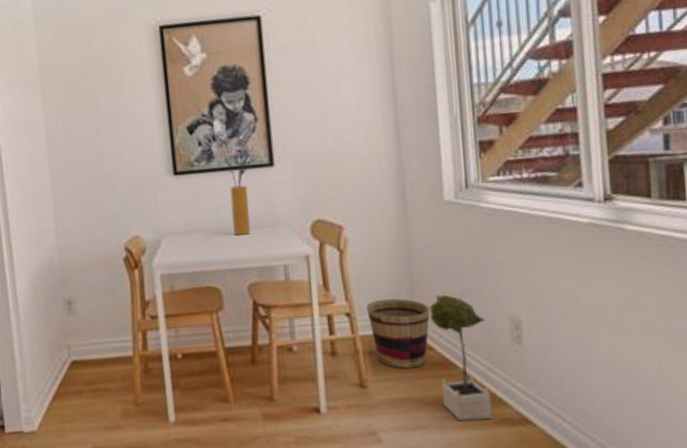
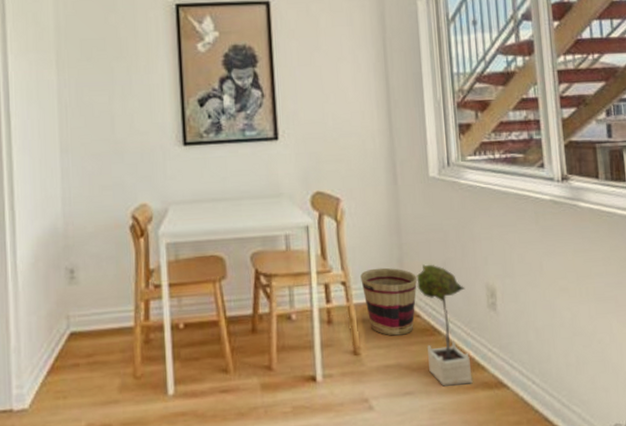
vase: present [224,146,254,235] -> none [232,120,261,205]

